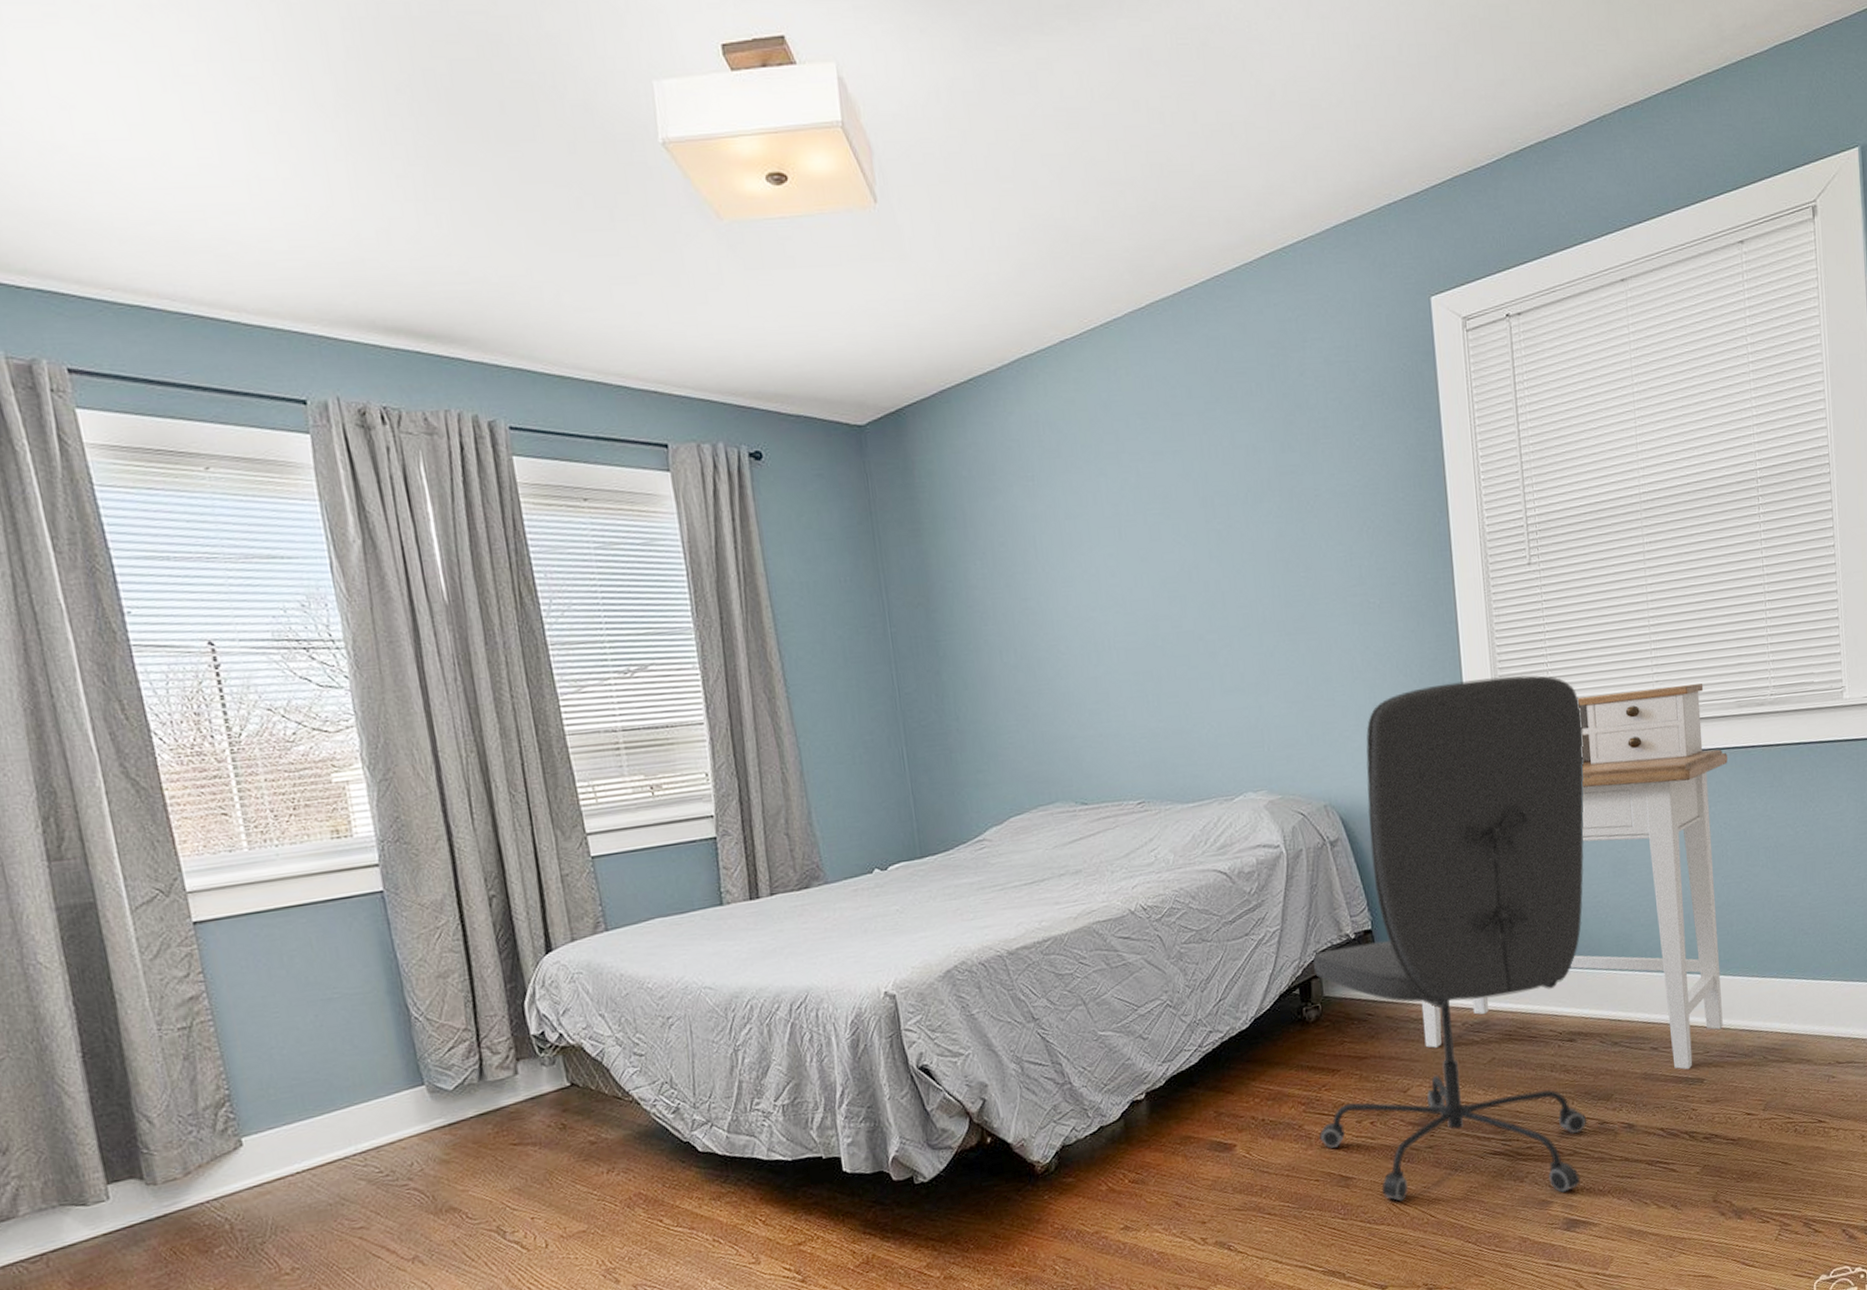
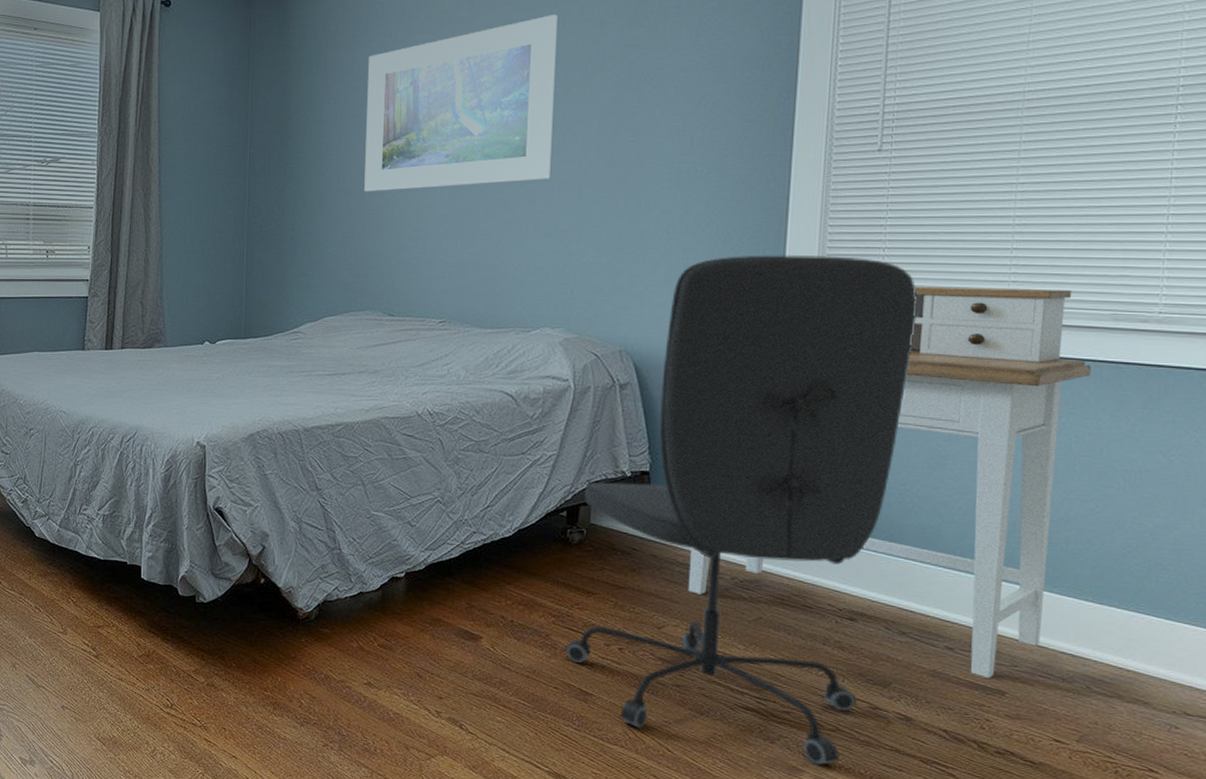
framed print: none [1012,443,1228,665] -> present [364,14,558,192]

